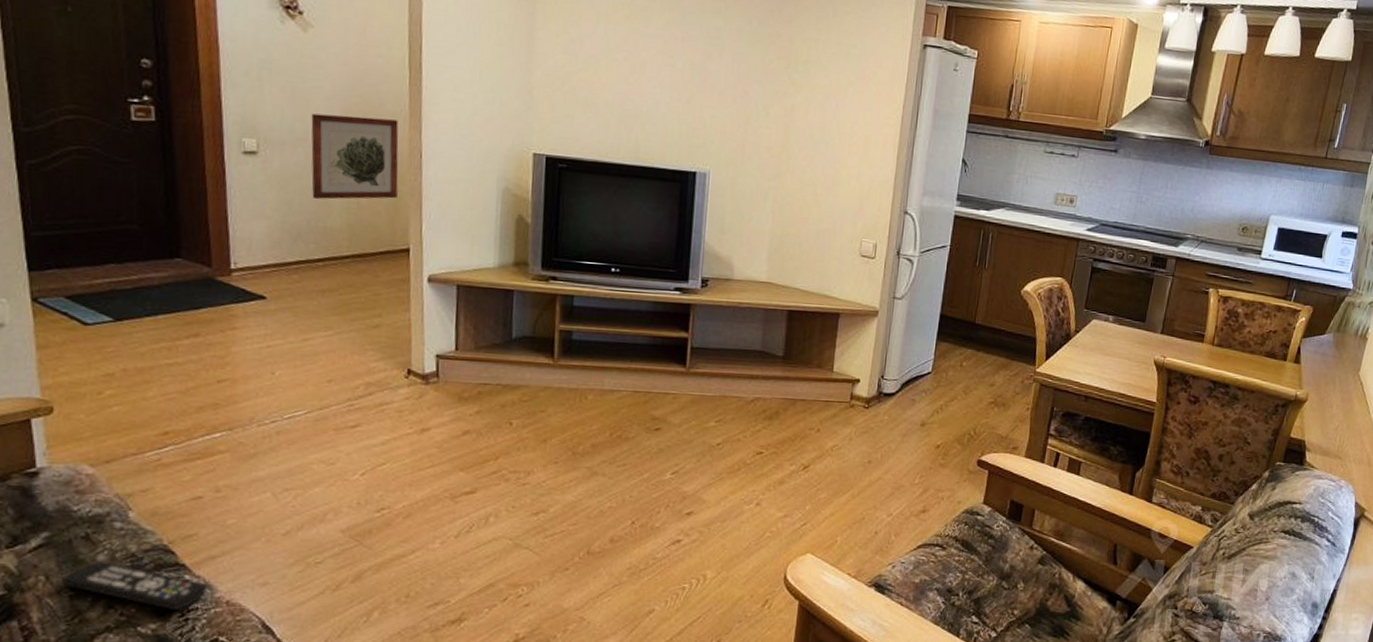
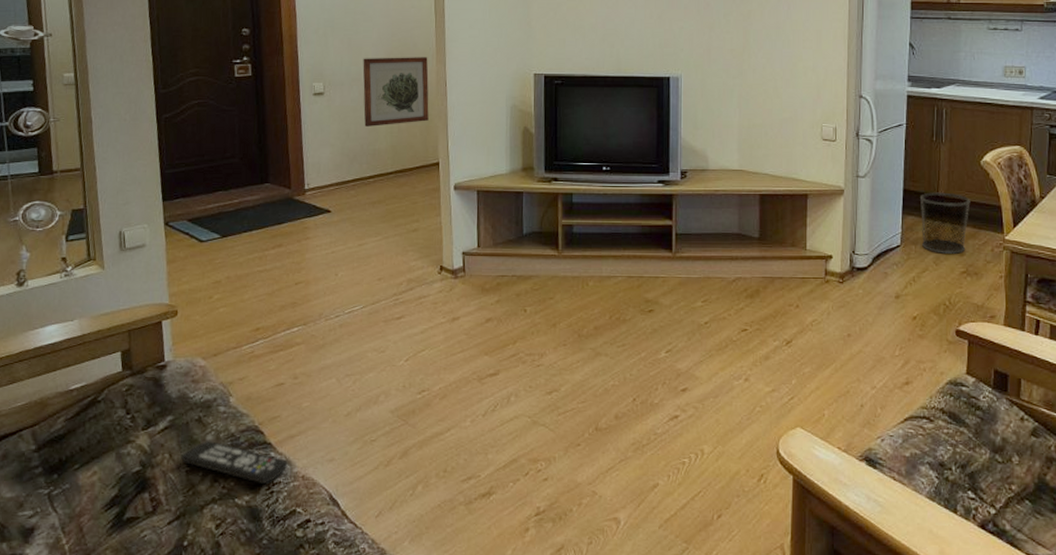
waste bin: none [953,319,1007,384] -> present [919,192,970,254]

